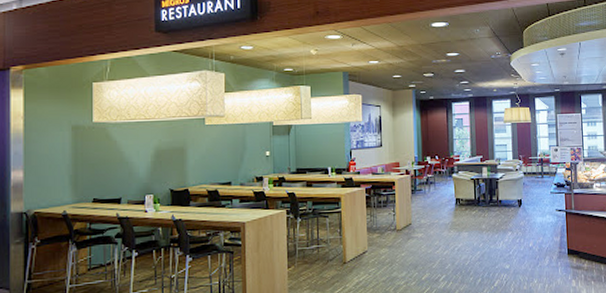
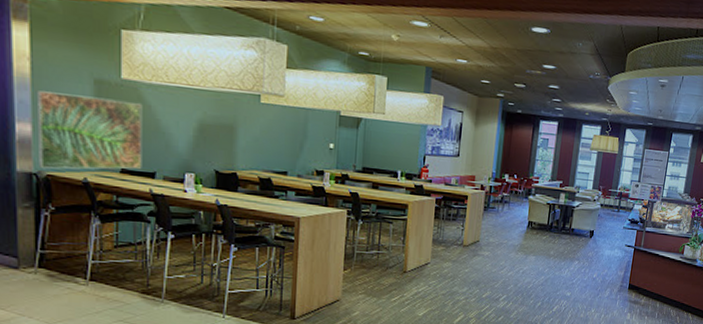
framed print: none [27,140,110,207] -> present [36,91,143,169]

